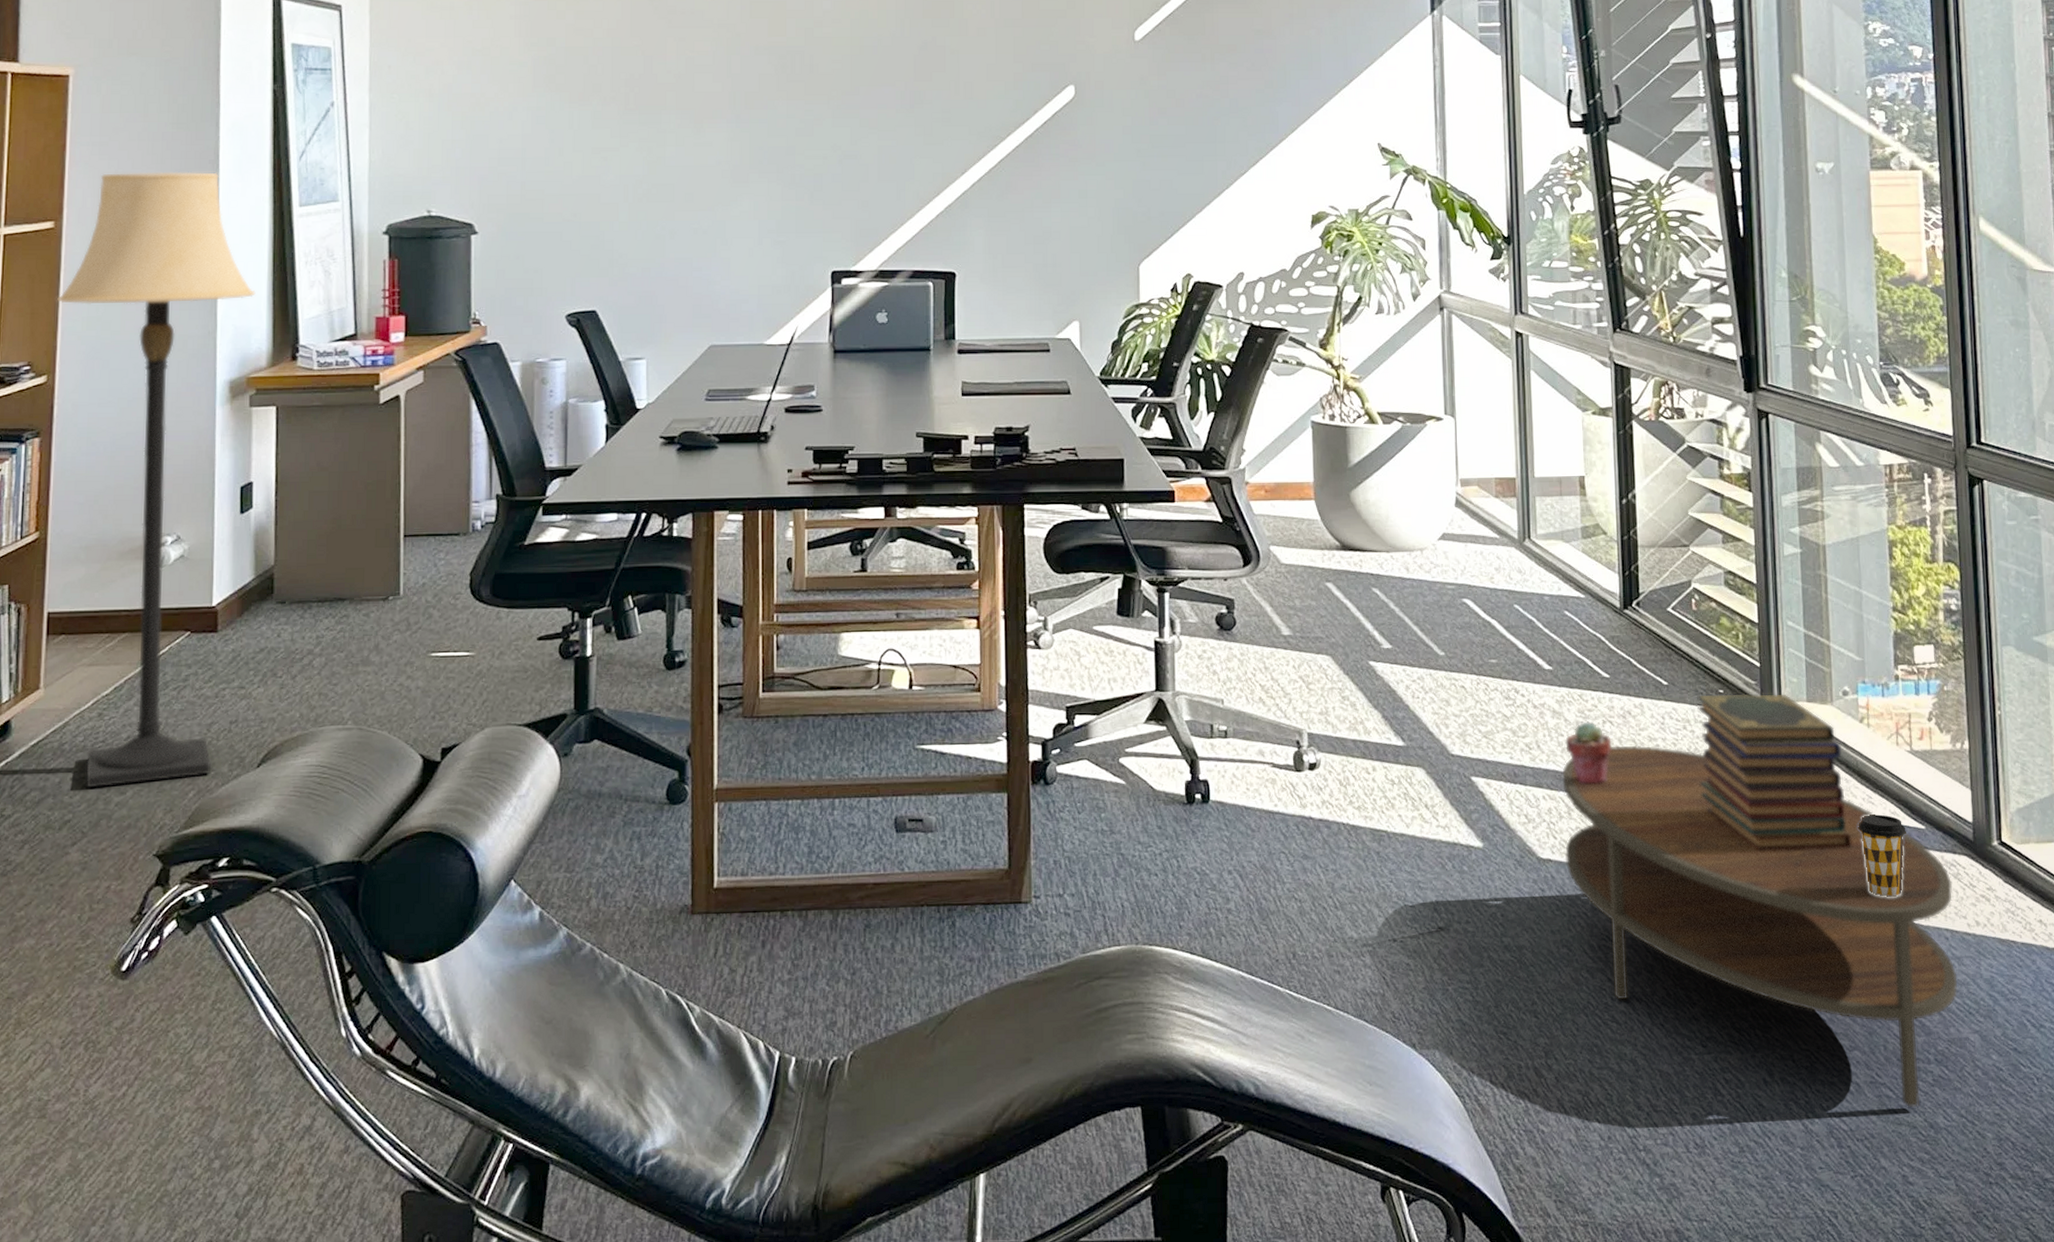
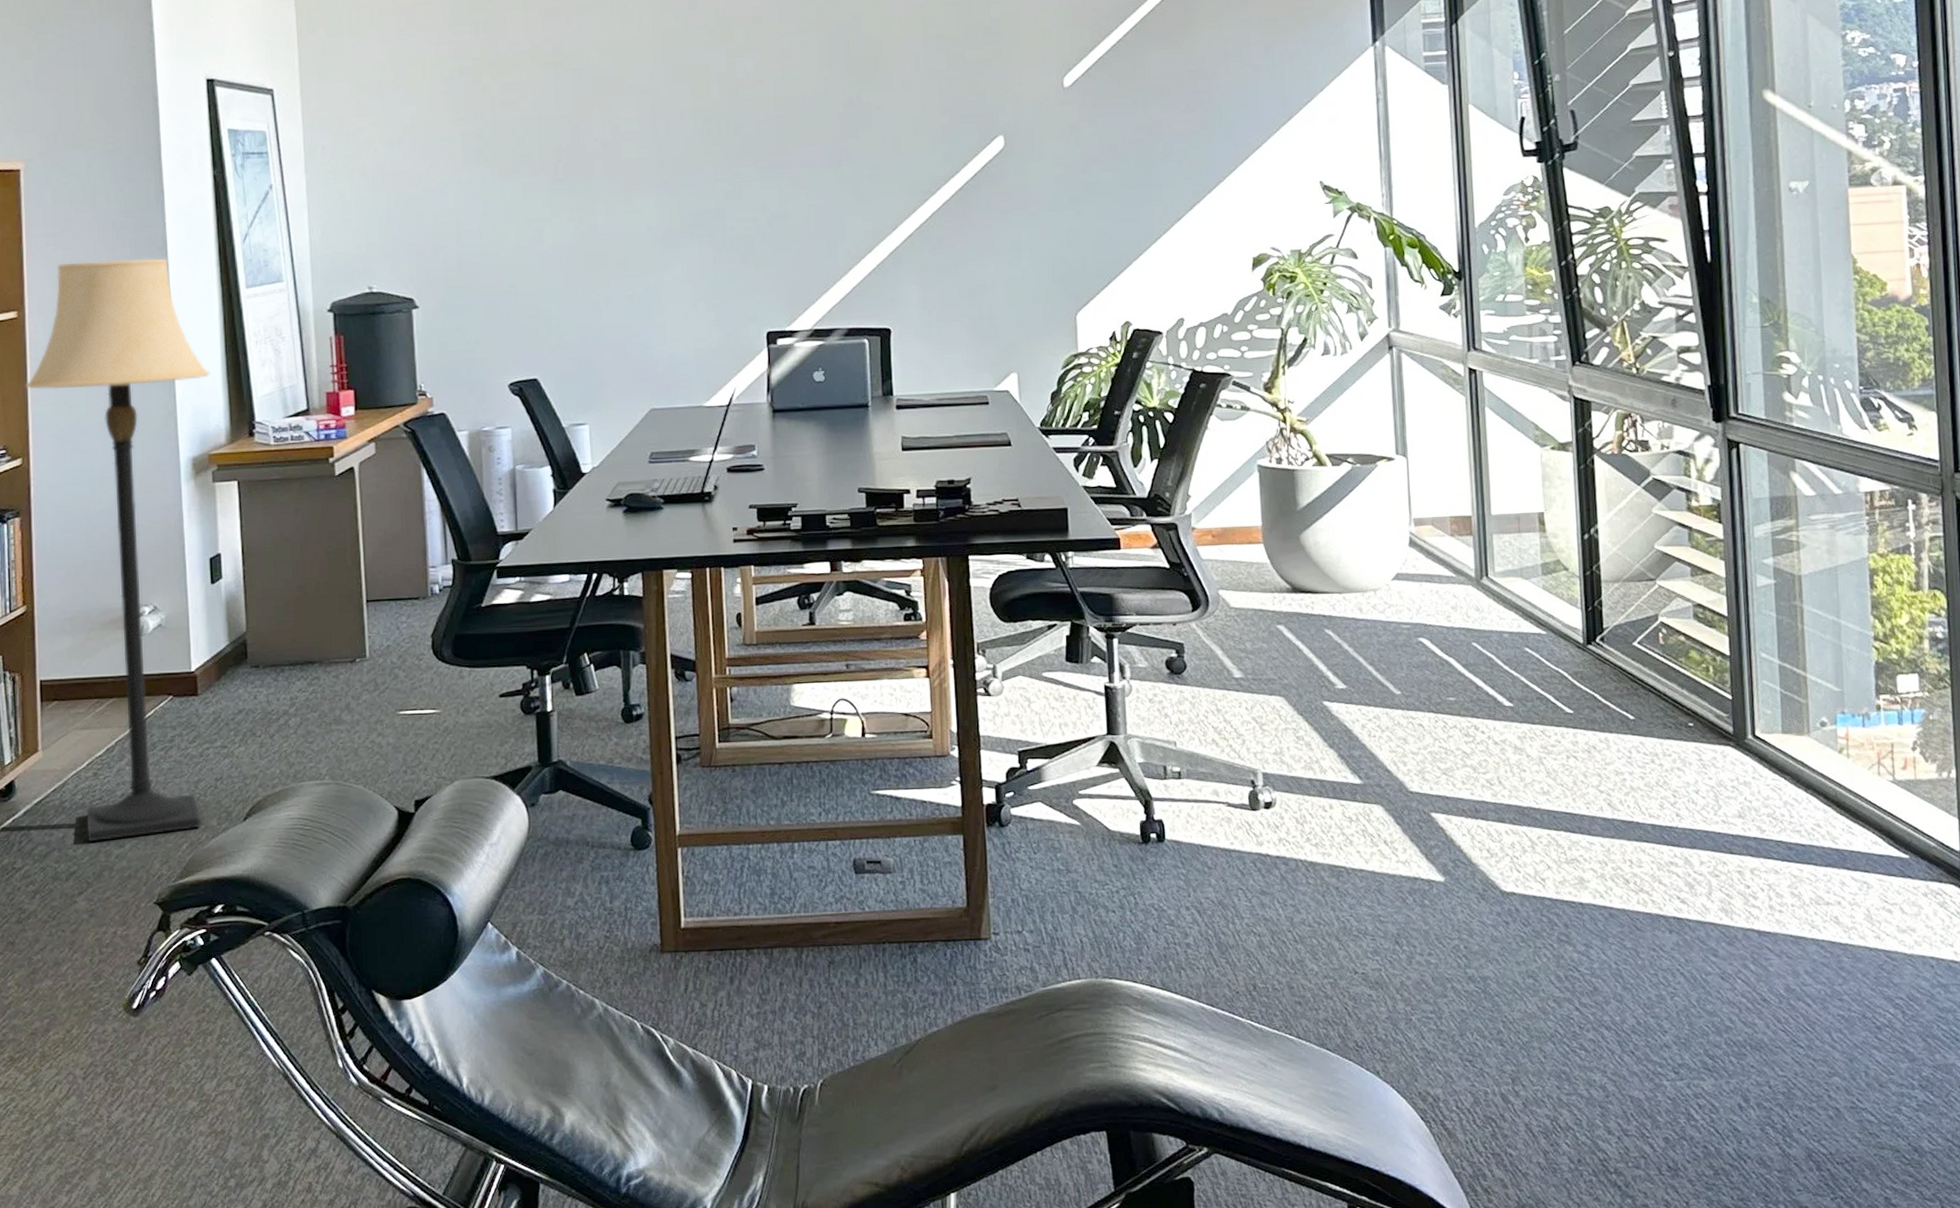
coffee table: present [1562,745,1958,1108] -> none [1525,779,1944,1133]
potted succulent: present [1564,721,1613,785] -> none [1527,757,1578,819]
book stack: present [1697,693,1851,852] -> none [1665,726,1830,883]
coffee cup: present [1858,814,1906,897] -> none [1837,844,1889,926]

